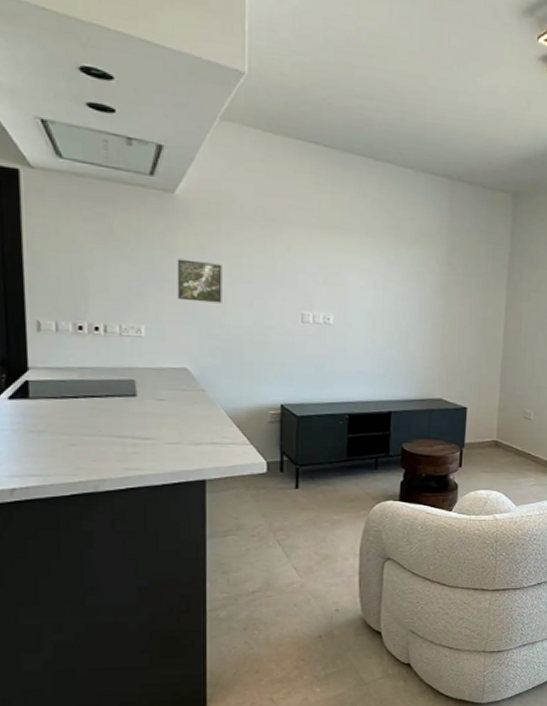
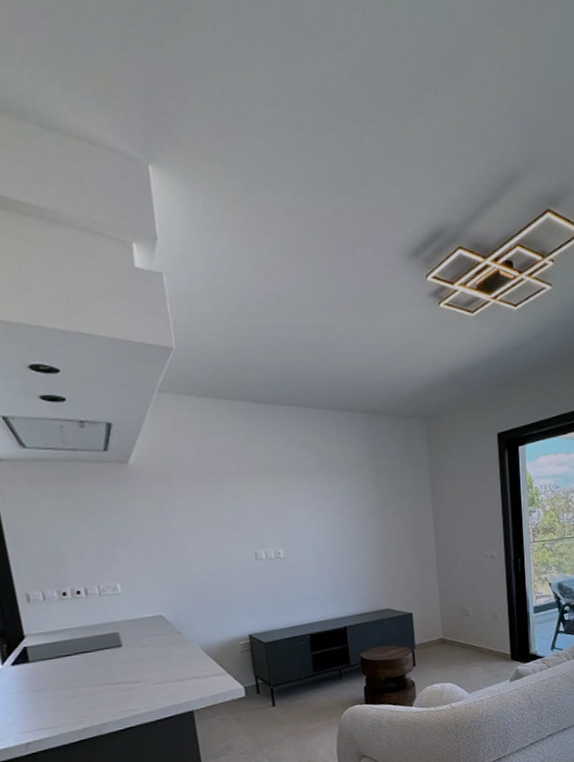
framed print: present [177,259,222,304] -> none [139,519,184,557]

